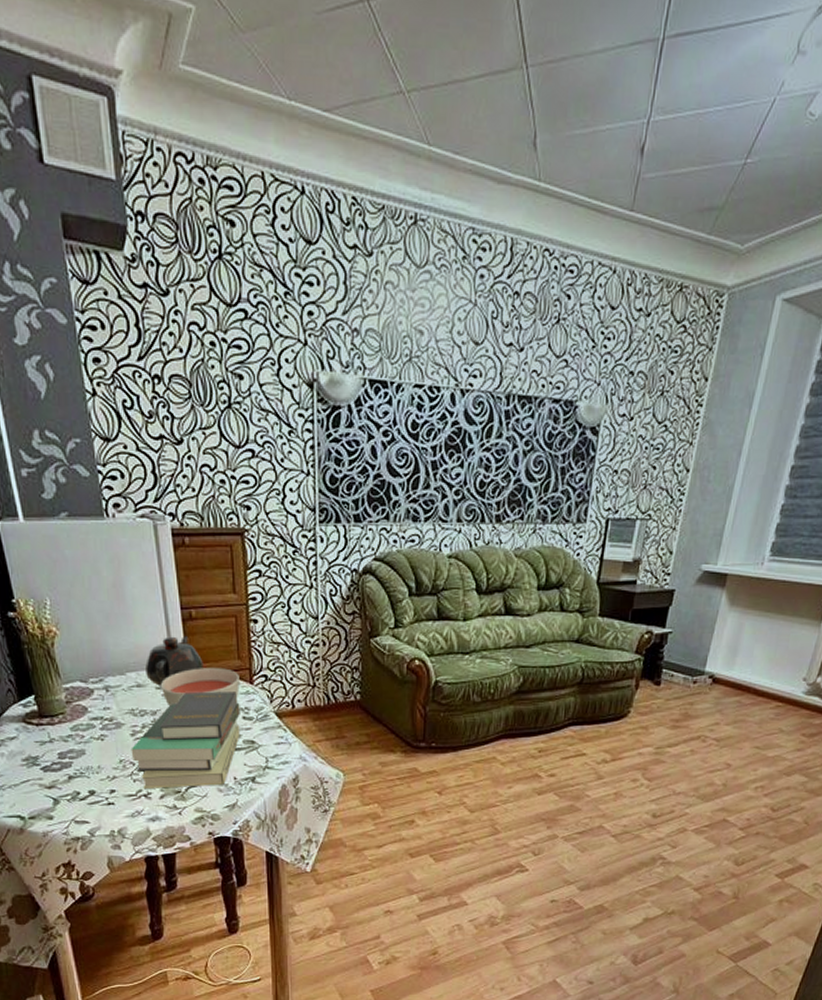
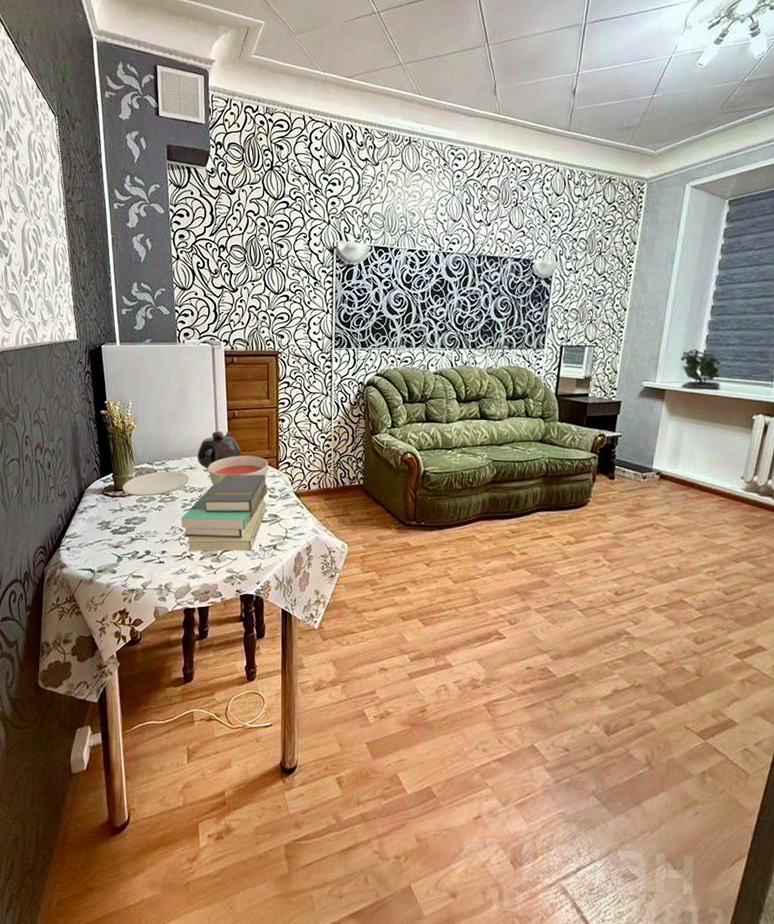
plate: none [49,690,138,723] -> present [122,471,190,496]
potted plant: none [746,522,795,575] -> present [680,349,721,391]

